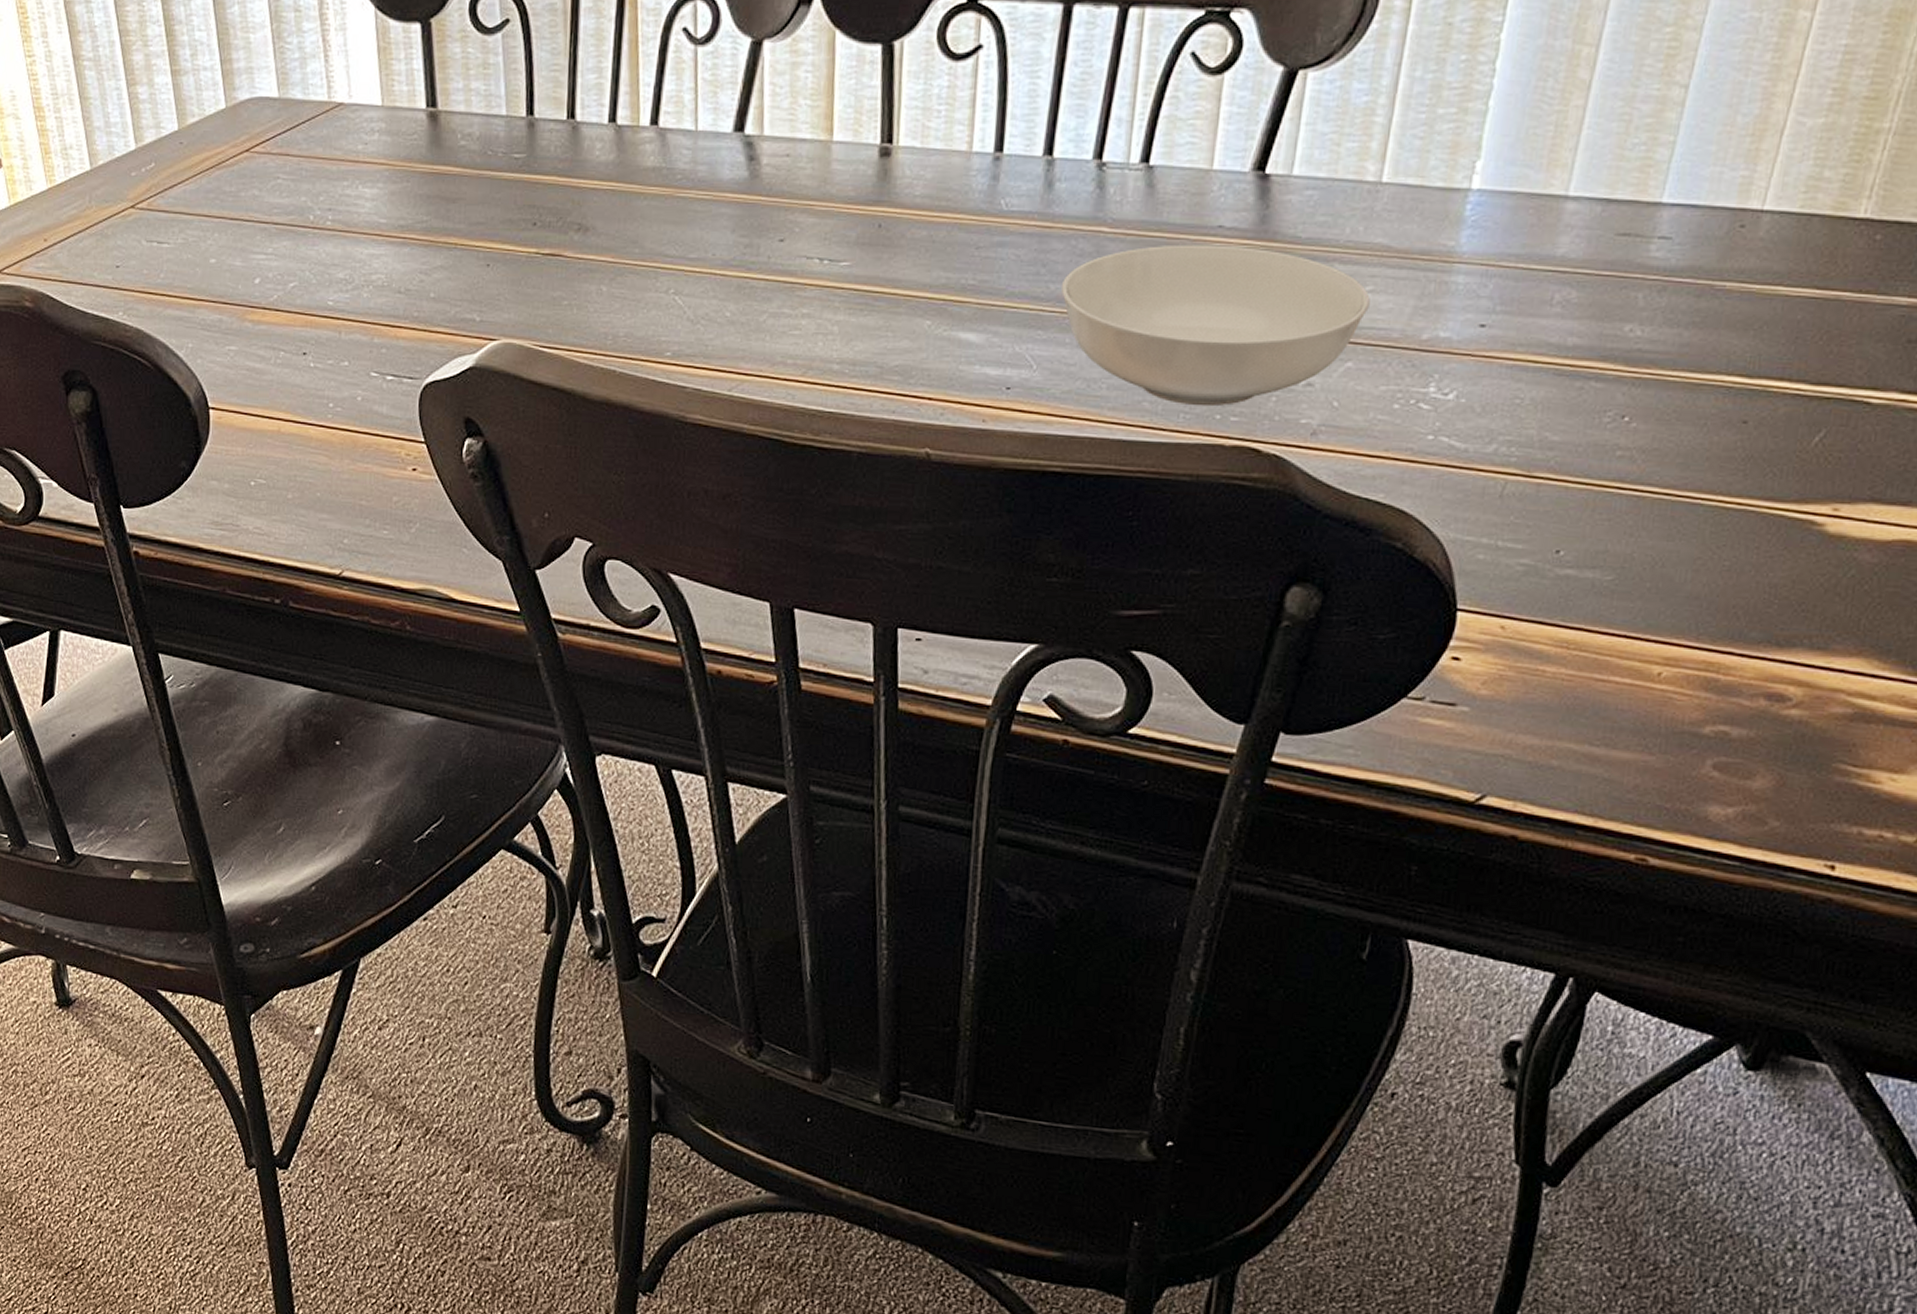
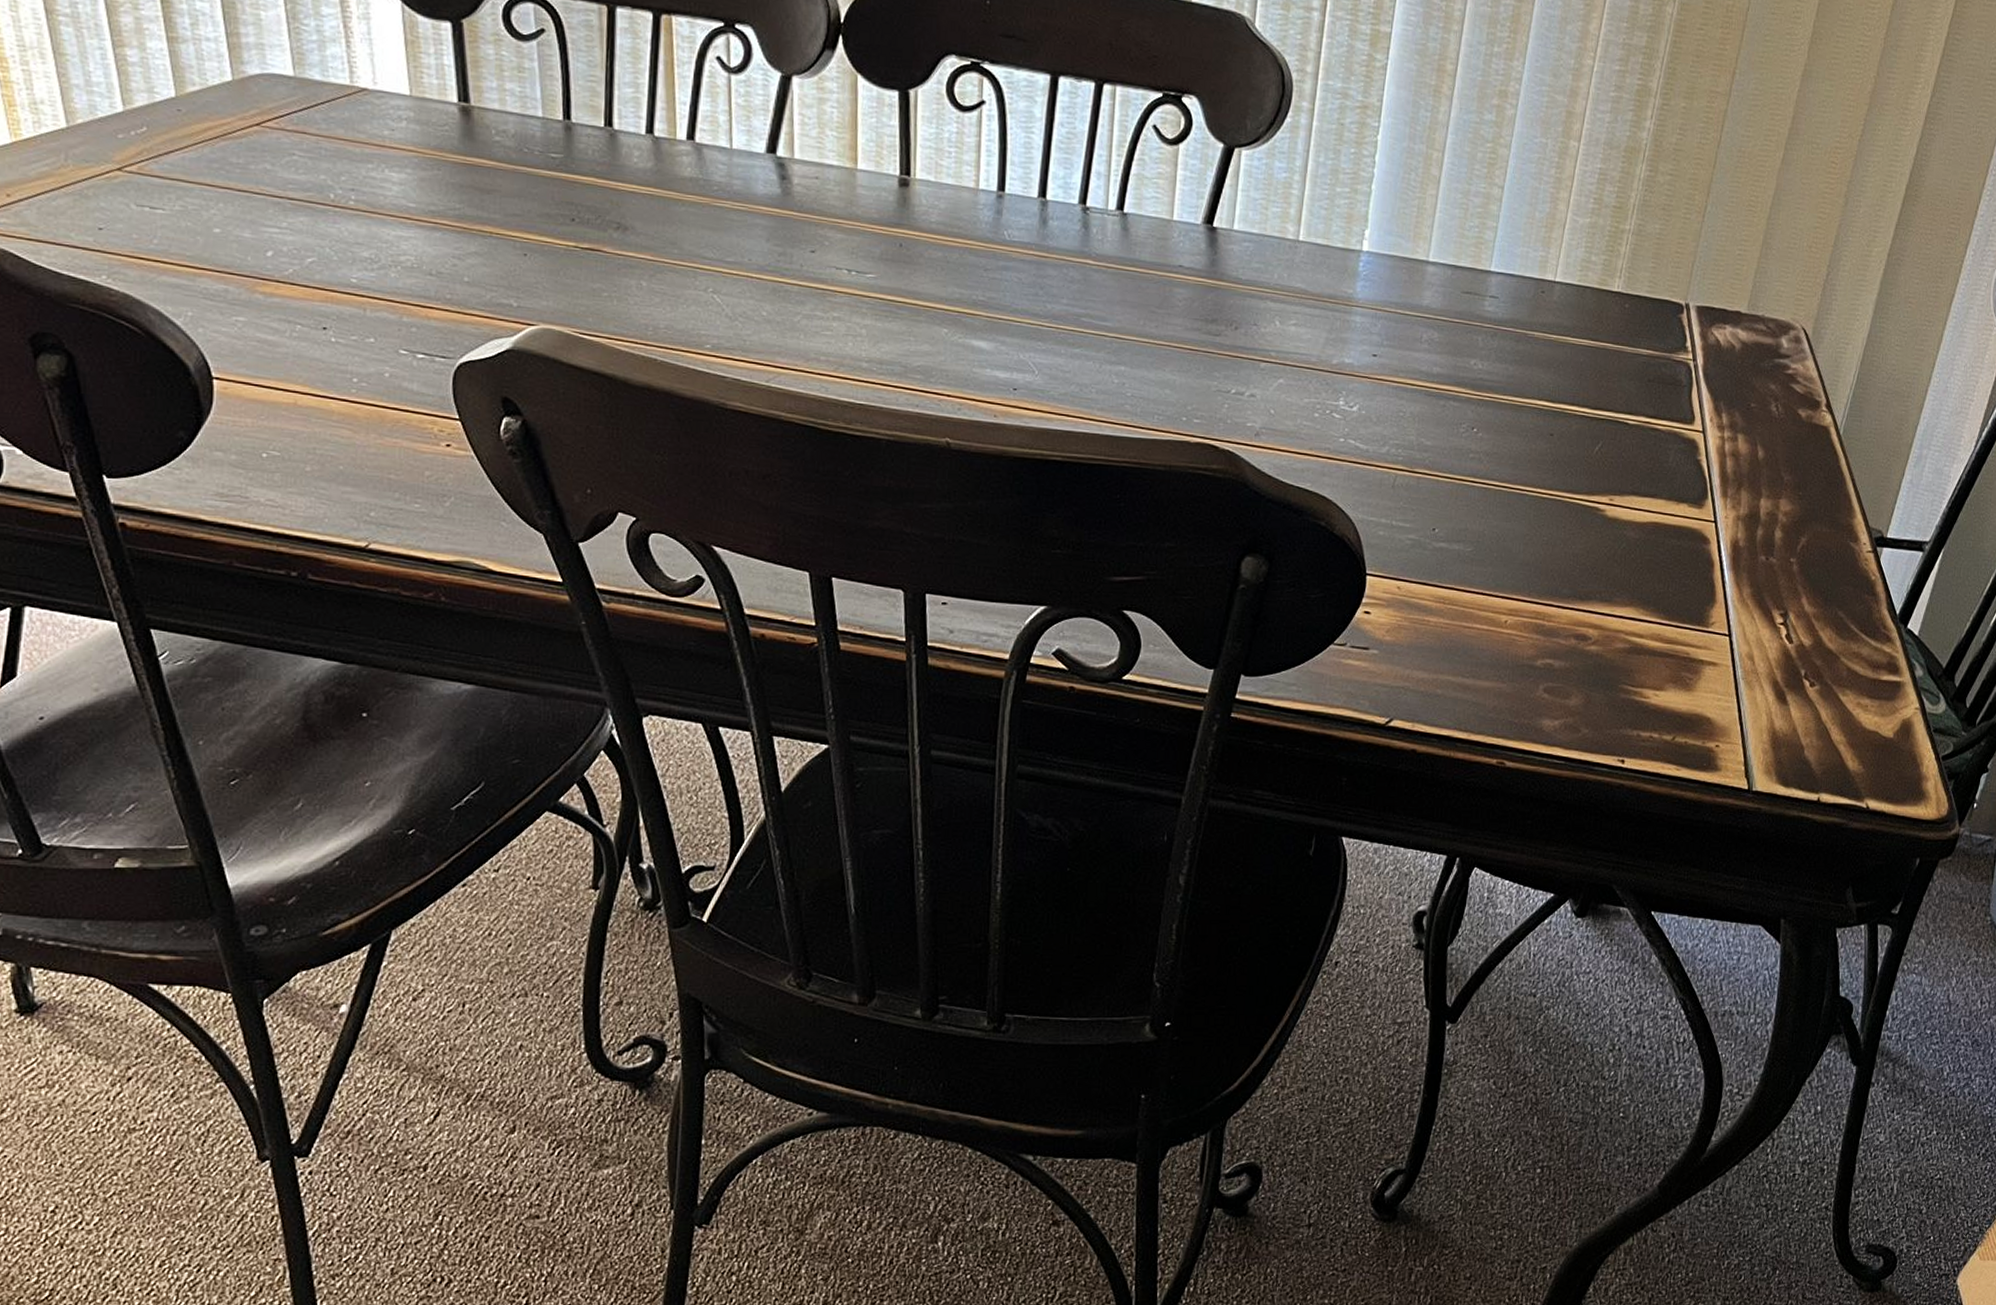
bowl: present [1060,244,1370,407] -> none [1055,278,1294,411]

